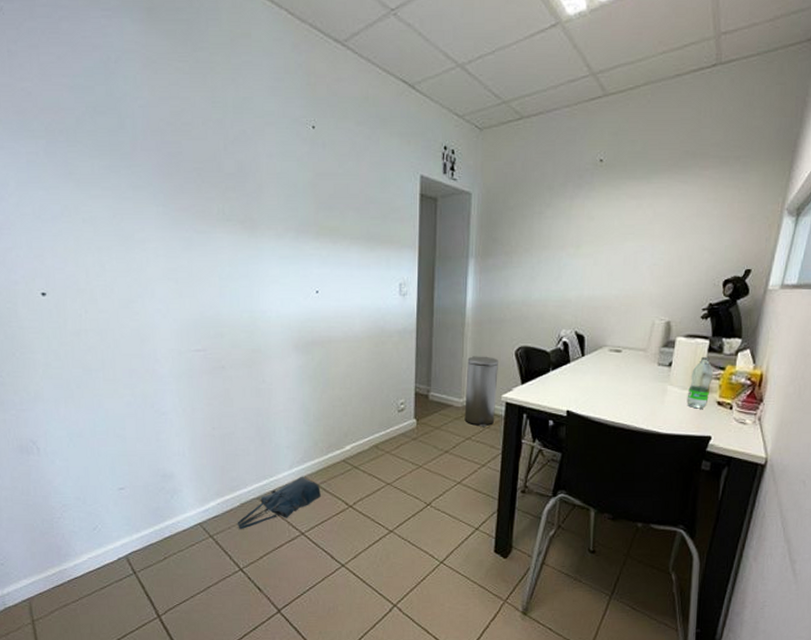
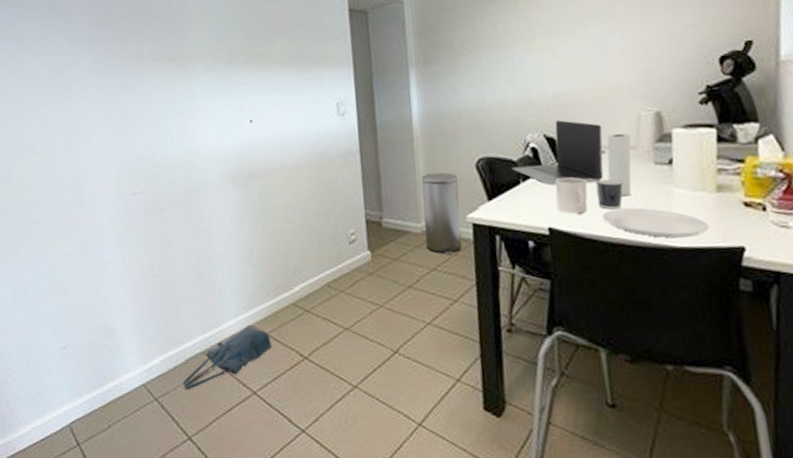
laptop computer: none [544,320,622,376] -> present [511,120,604,186]
cup: none [575,369,603,401] -> present [555,177,588,215]
mug: none [608,374,631,399] -> present [595,179,624,210]
plate: none [610,399,689,426] -> present [602,207,710,238]
paper towel roll: none [620,337,644,390] -> present [607,133,632,197]
bottle: present [686,356,714,409] -> none [700,148,732,214]

